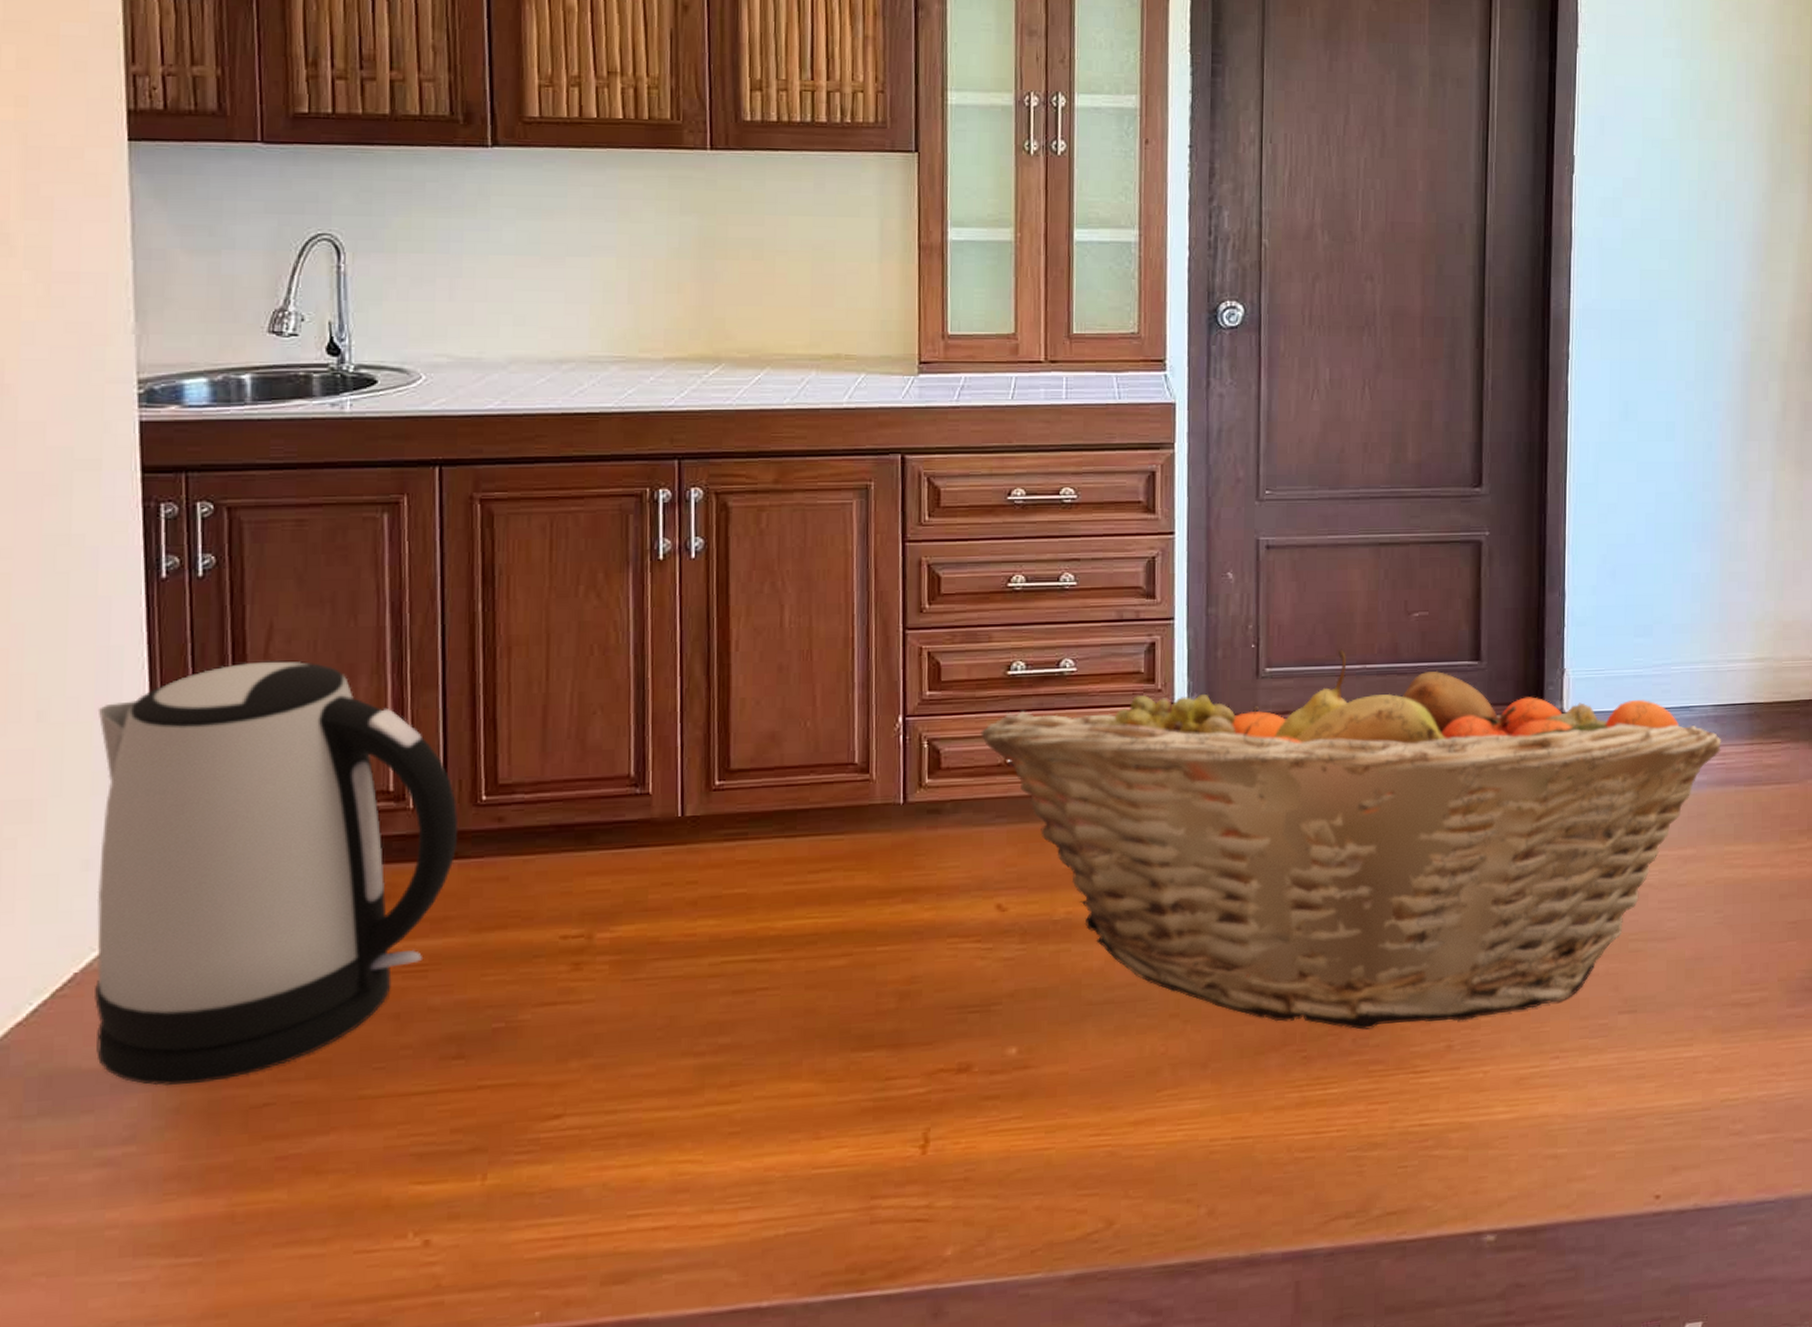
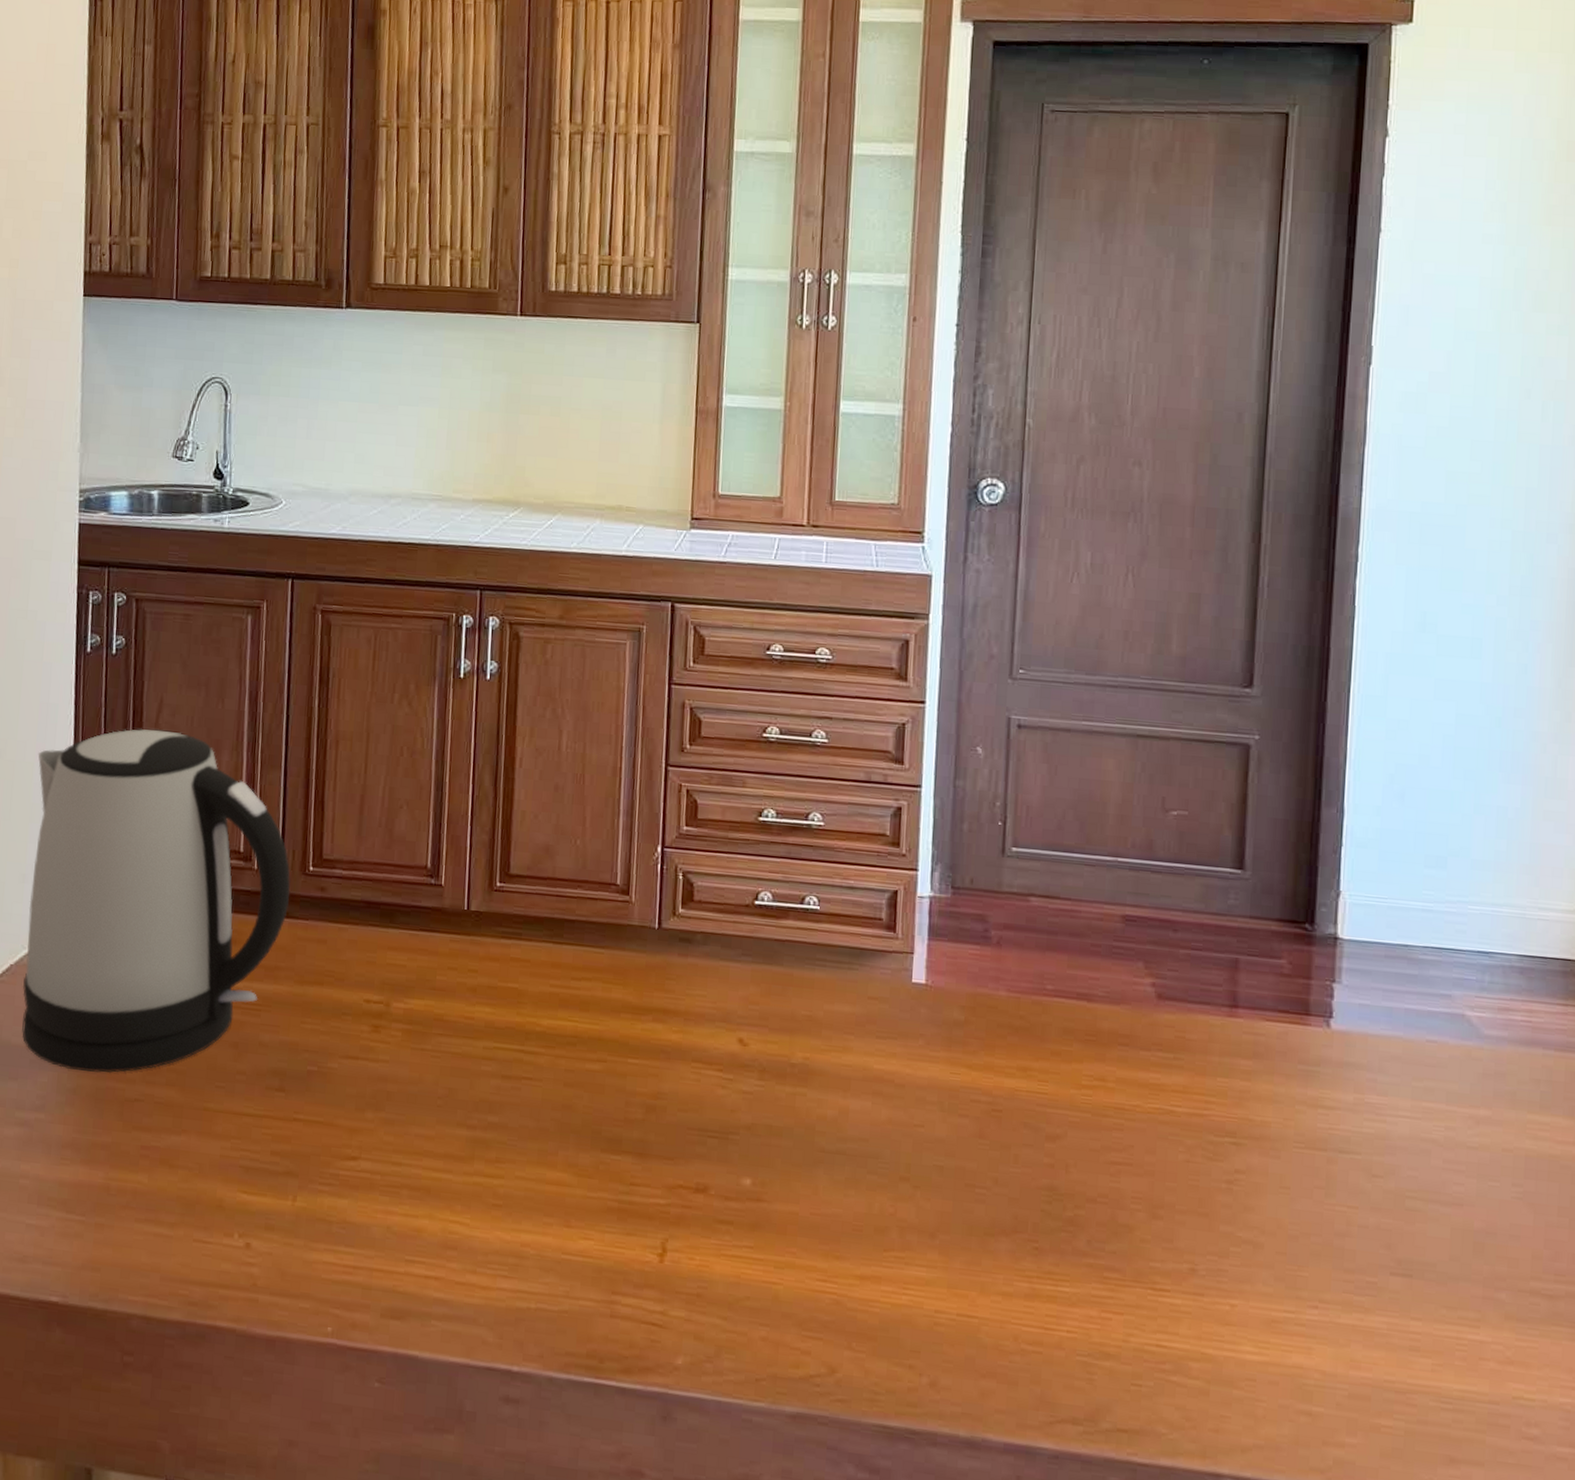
fruit basket: present [980,648,1721,1030] -> none [731,837,1528,1249]

